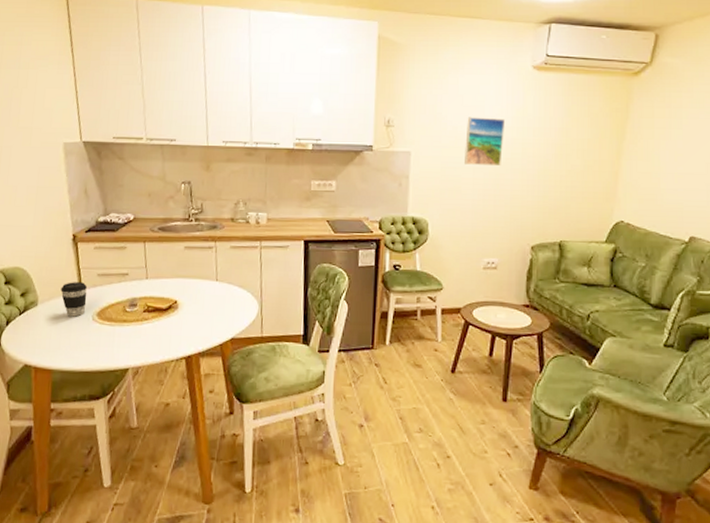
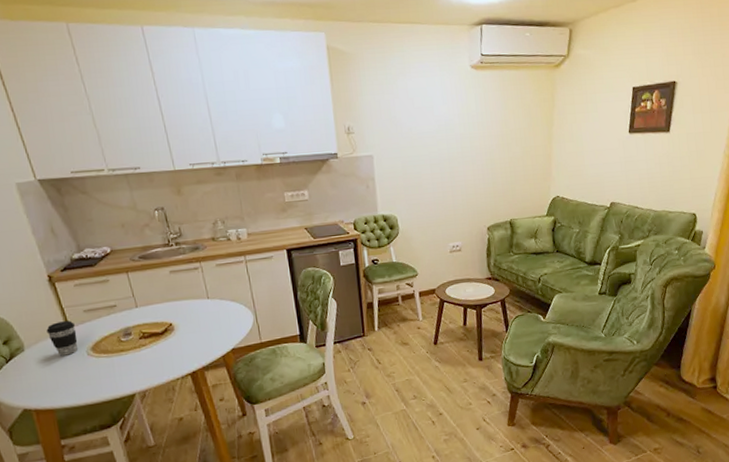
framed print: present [465,117,505,165] -> none [419,116,454,162]

